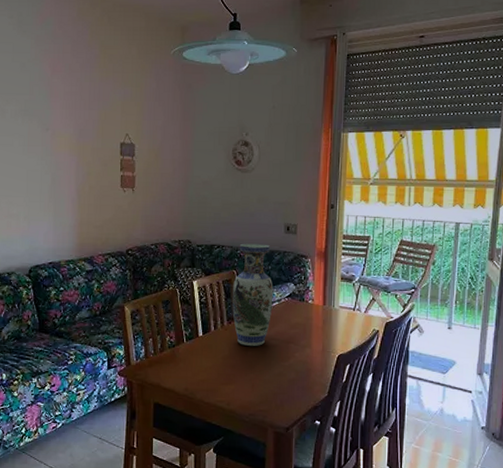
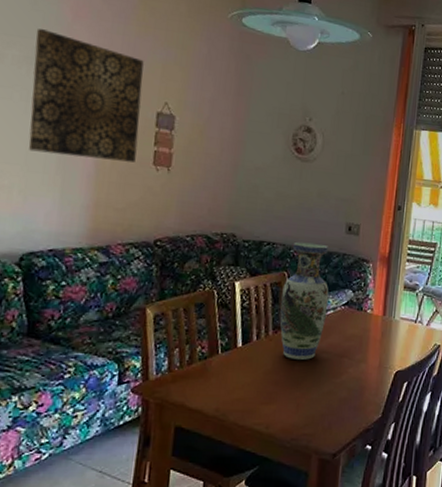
wall art: none [26,86,108,187] -> present [28,29,144,163]

